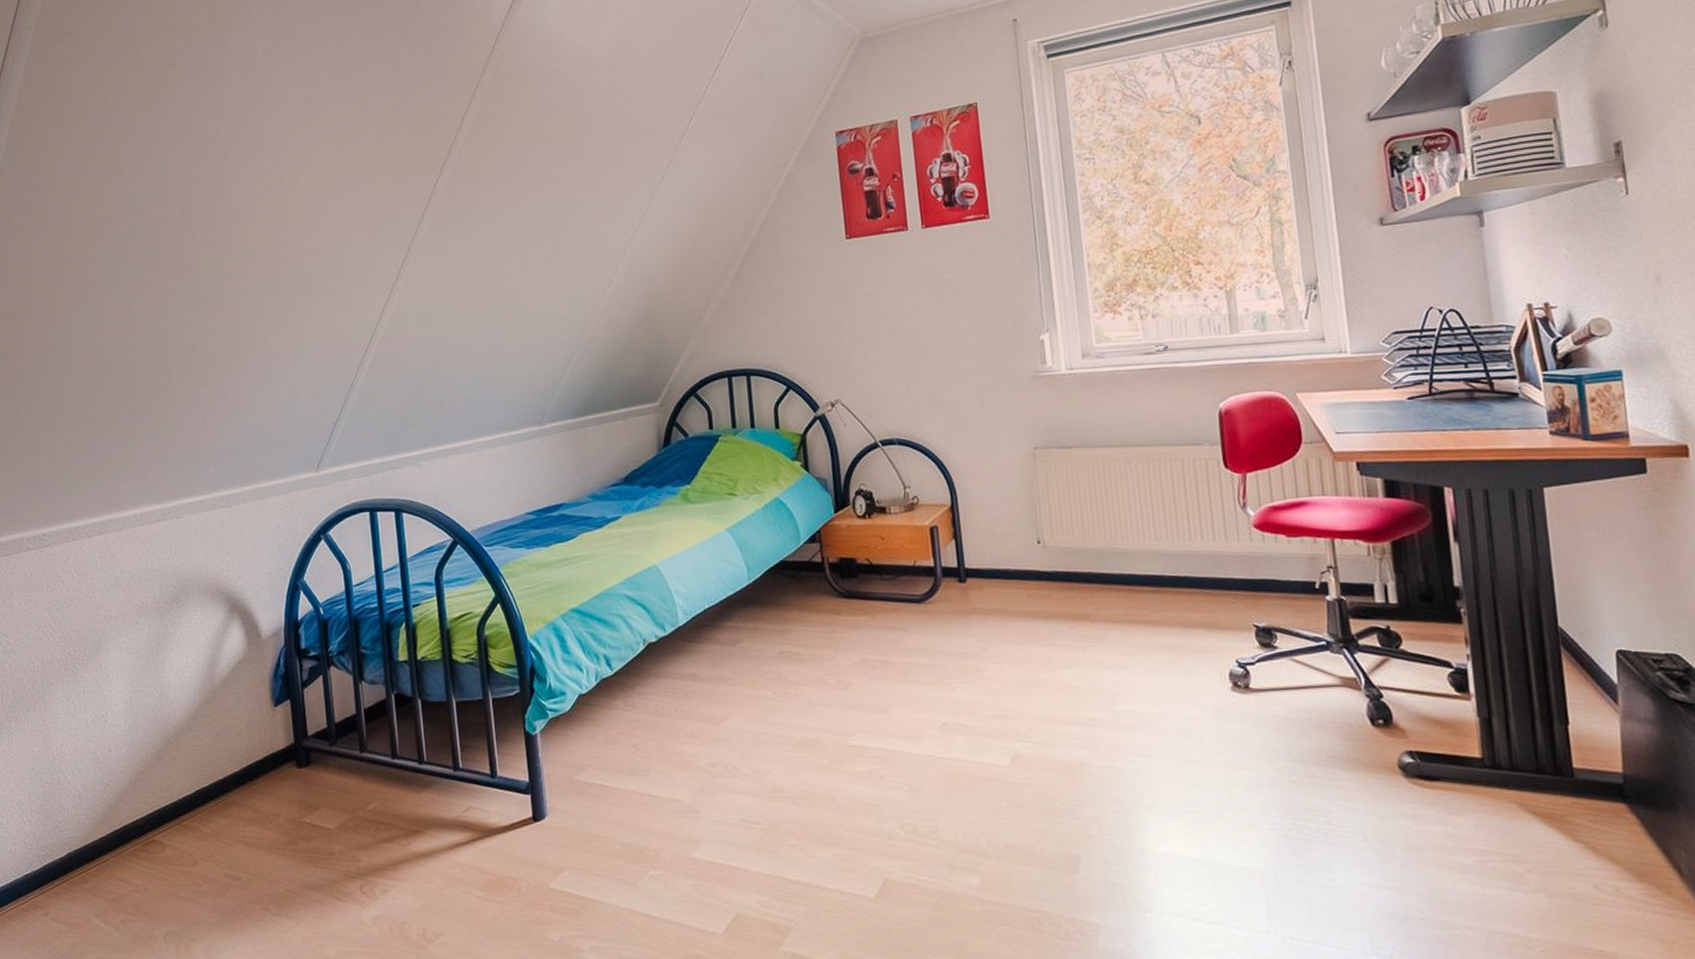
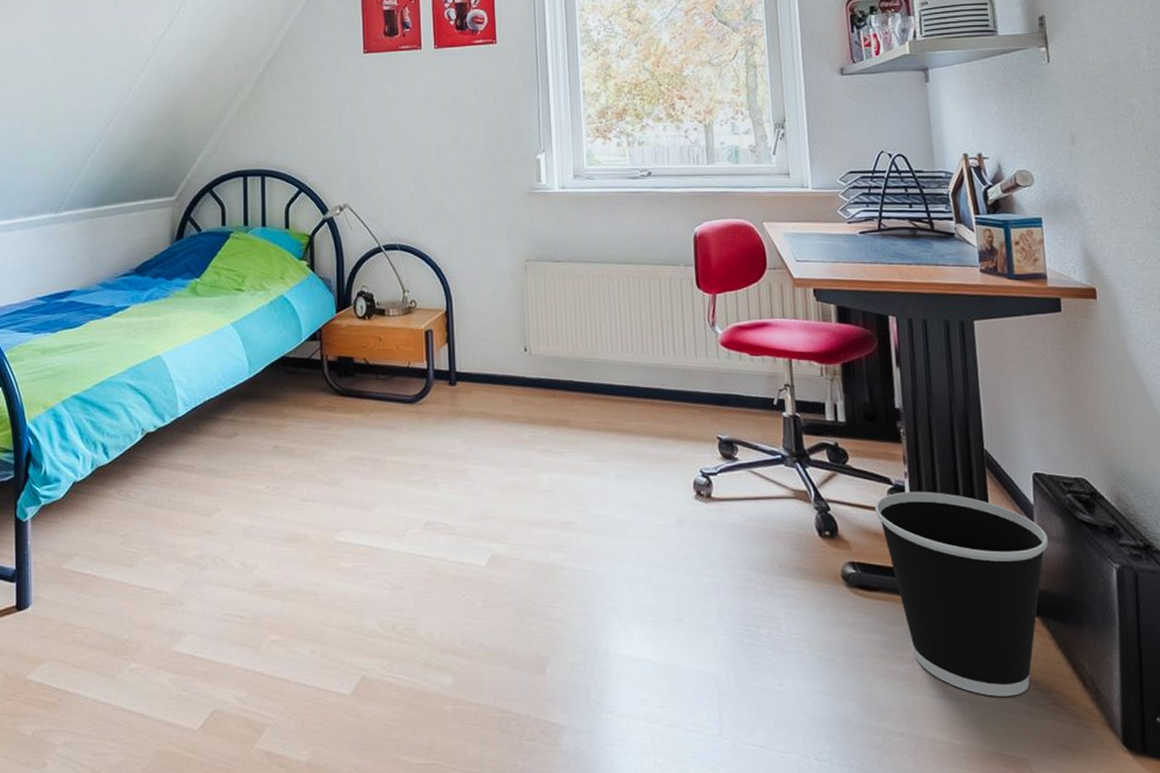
wastebasket: none [1433,674,1635,888] -> present [875,491,1048,697]

